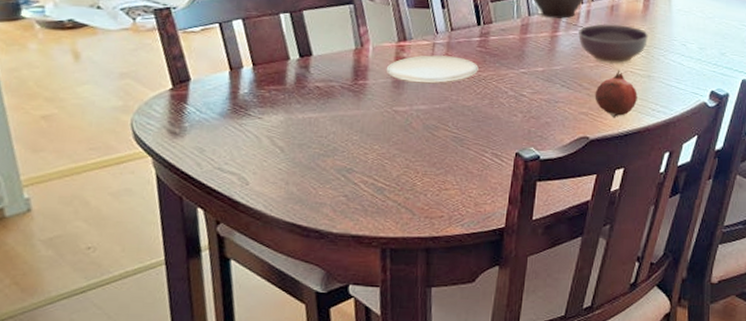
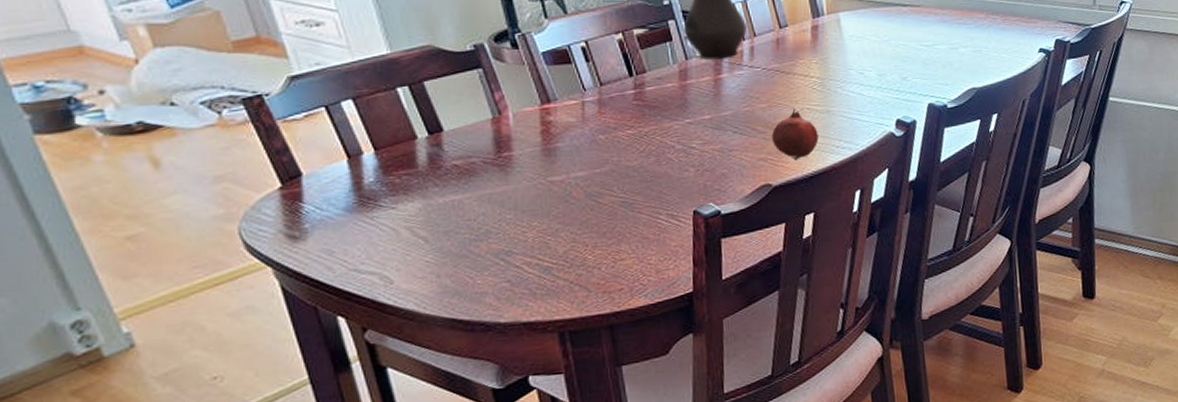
plate: present [386,55,479,85] -> none [532,114,638,149]
bowl: present [578,24,649,64] -> none [744,59,822,103]

